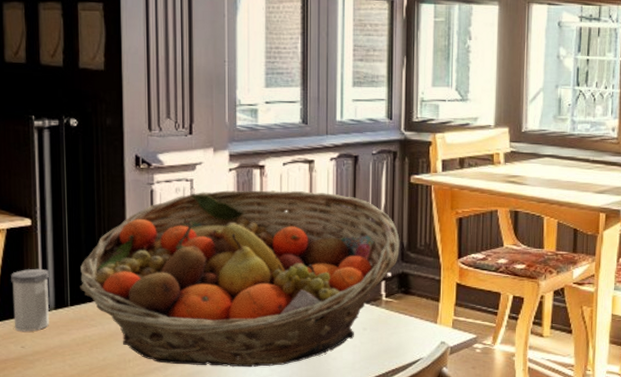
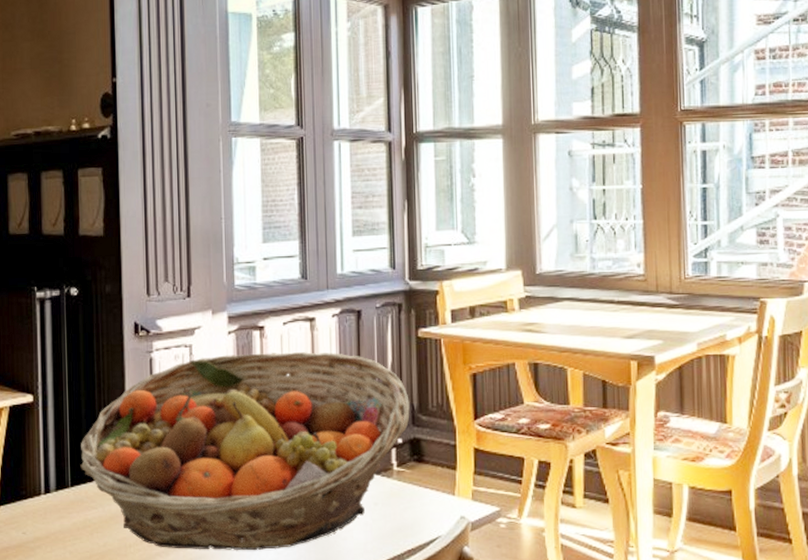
salt shaker: present [11,268,50,332] -> none [13,447,51,516]

